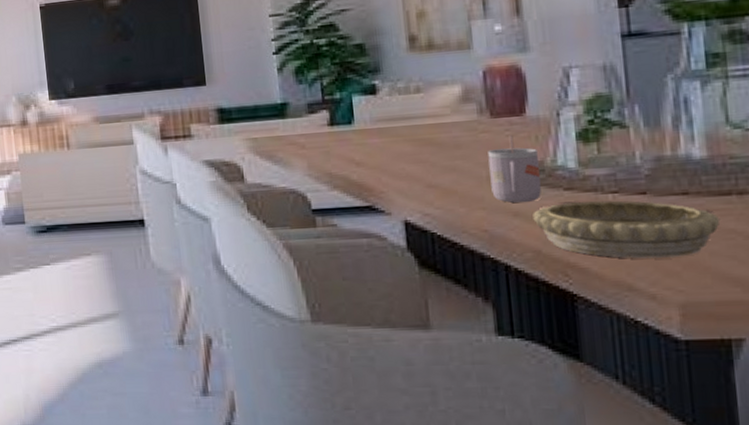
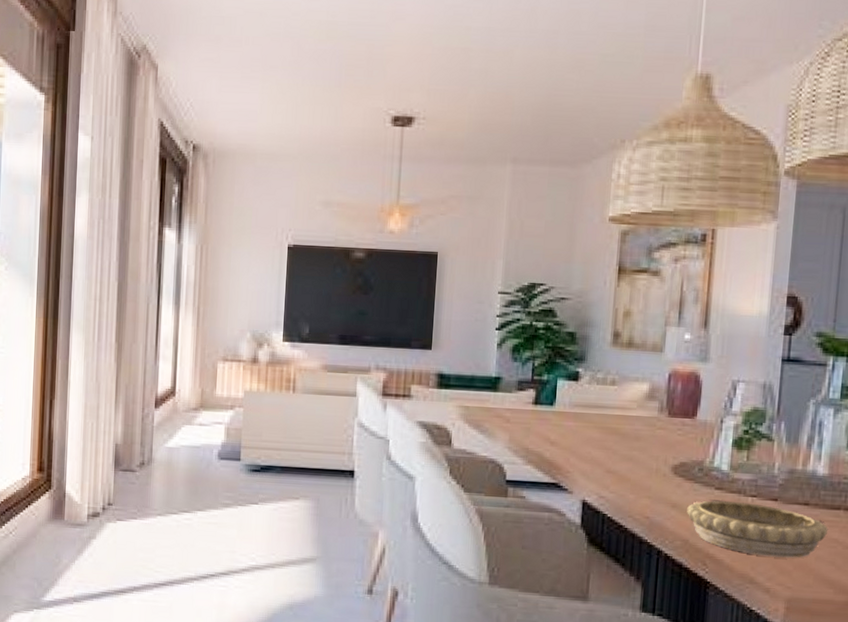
mug: present [488,135,542,203] -> none [658,435,700,496]

